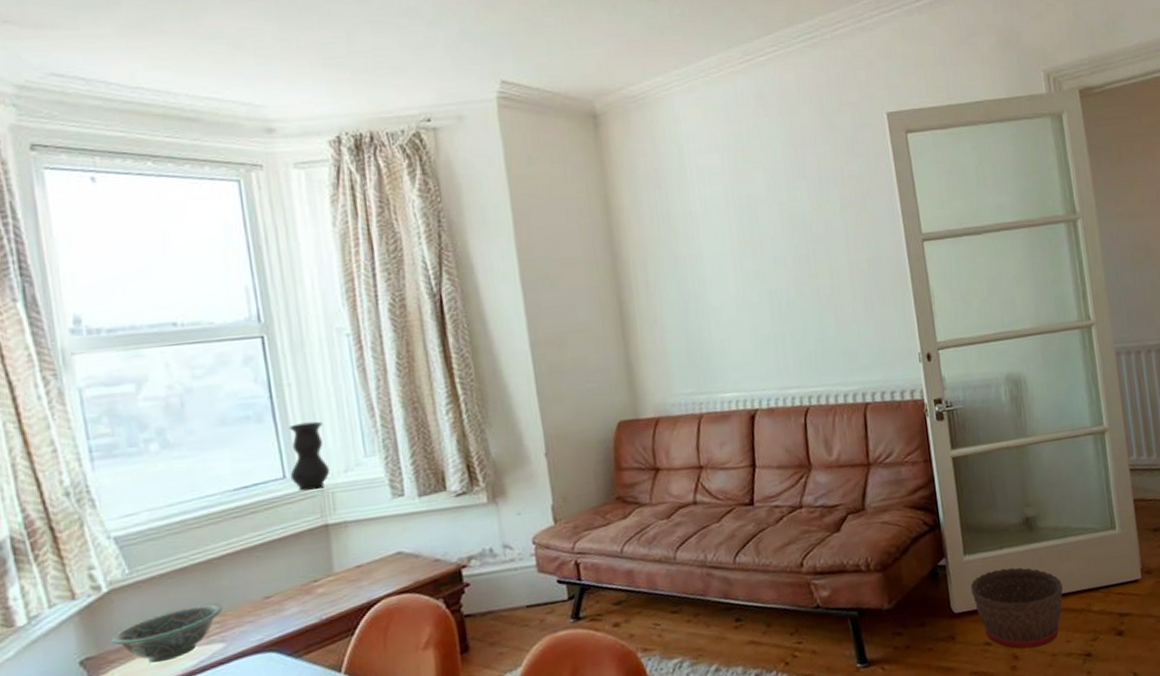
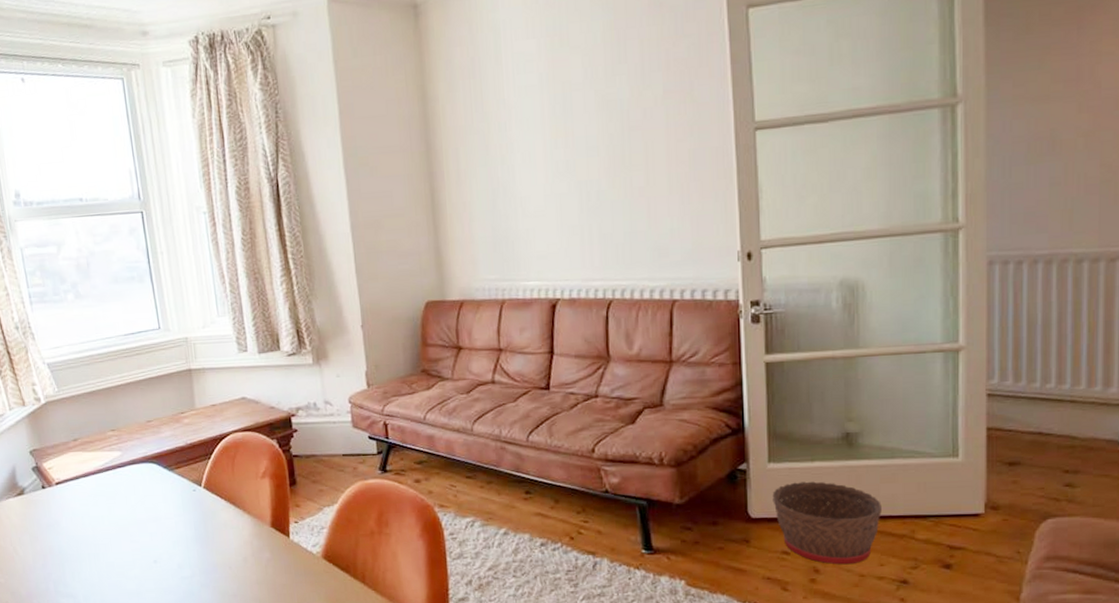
decorative bowl: present [110,603,224,664] -> none [48,420,120,460]
vase: present [289,421,330,491] -> none [162,284,192,340]

